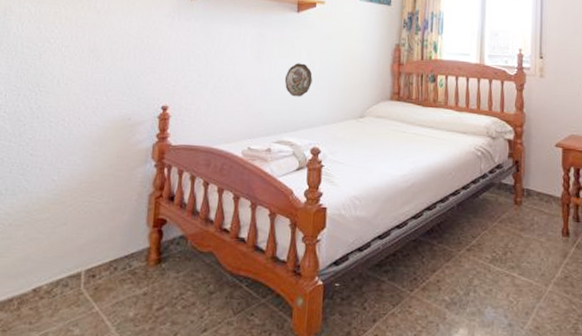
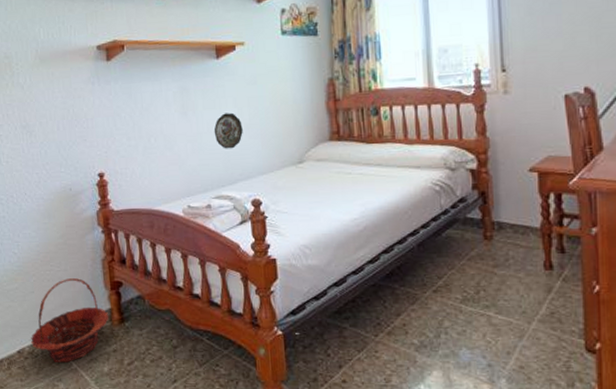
basket: none [50,212,146,305] -> present [30,278,109,362]

